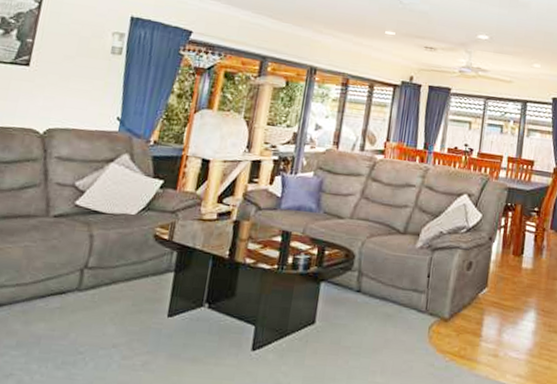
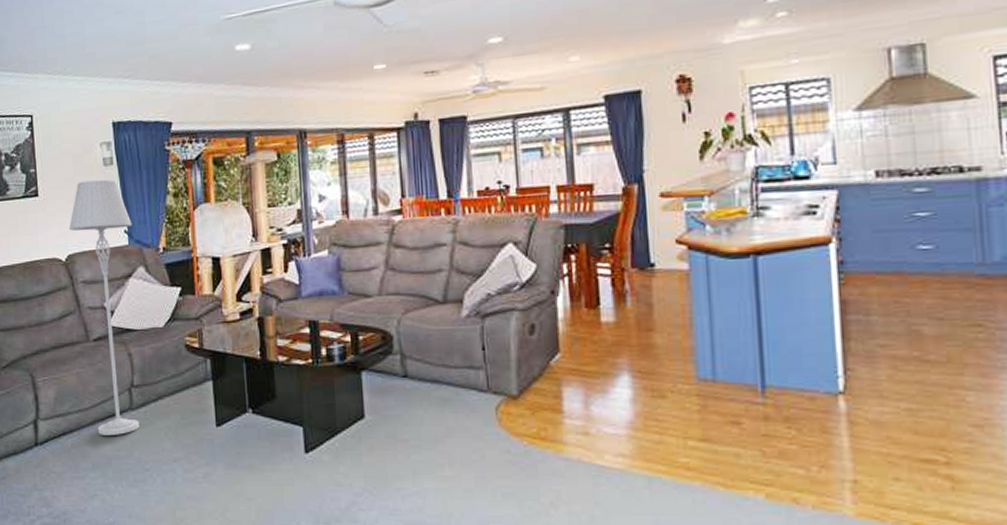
floor lamp: none [33,62,128,315] -> present [68,179,140,435]

